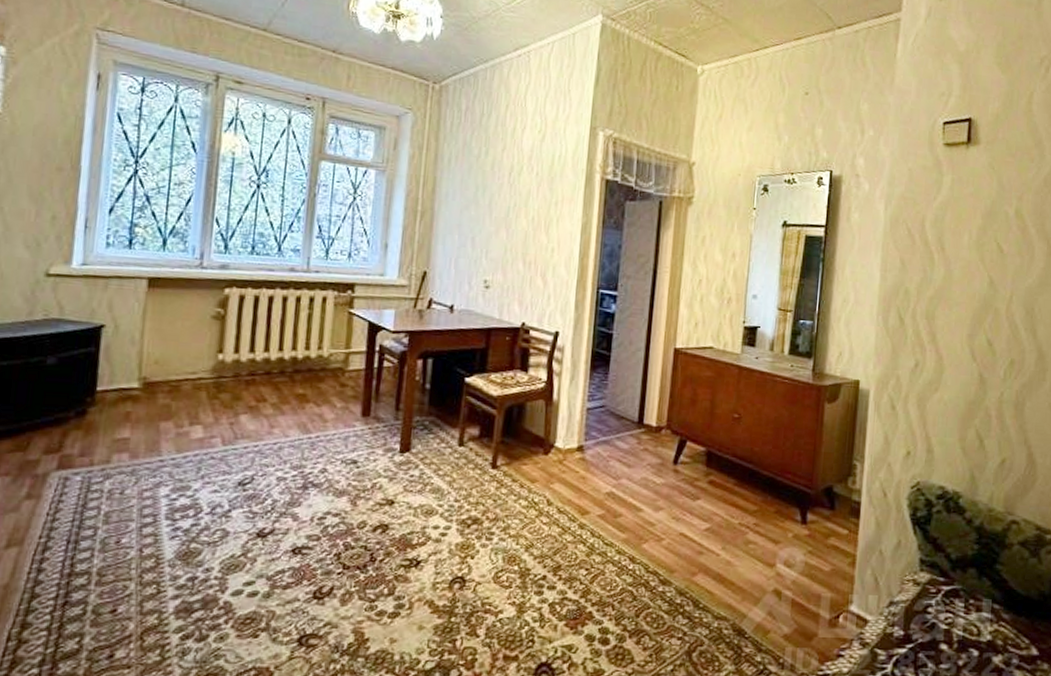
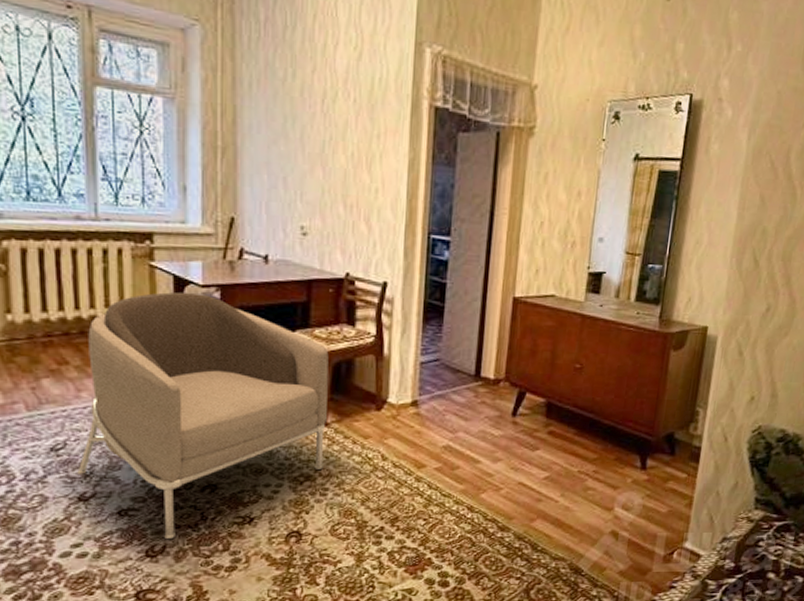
armchair: none [260,337,503,581] -> present [77,292,329,540]

